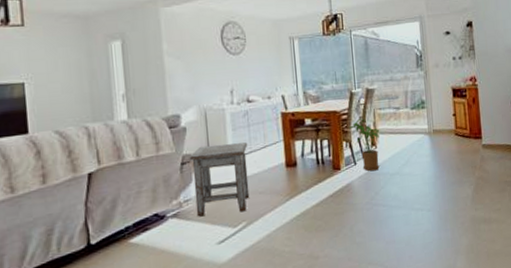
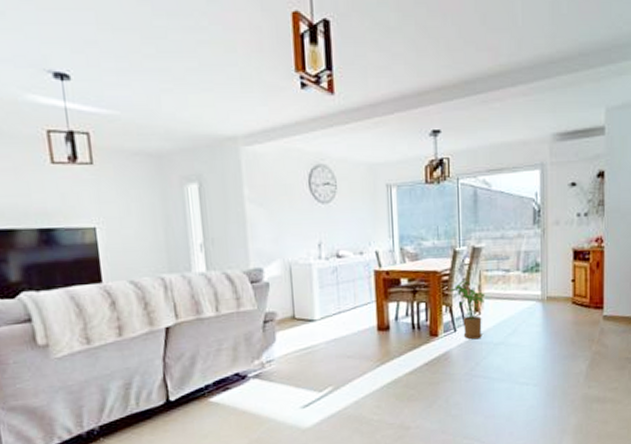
stool: present [189,142,250,217] -> none [272,302,337,379]

